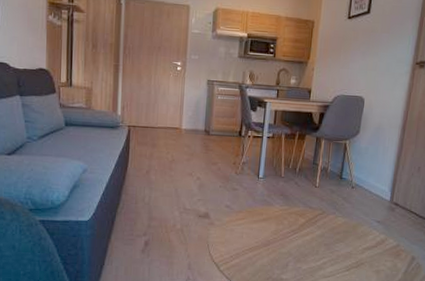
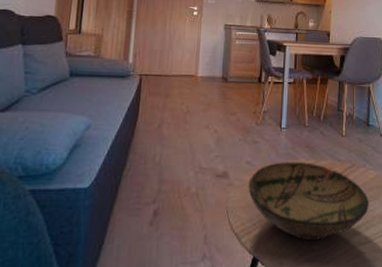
bowl: none [227,207,336,273] -> present [248,162,369,241]

